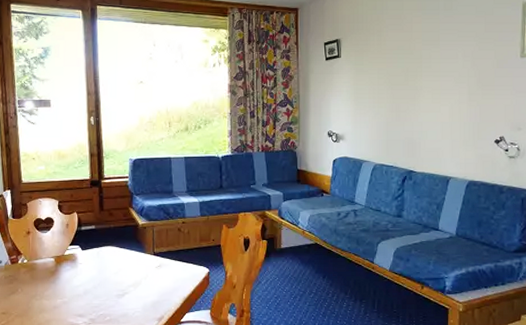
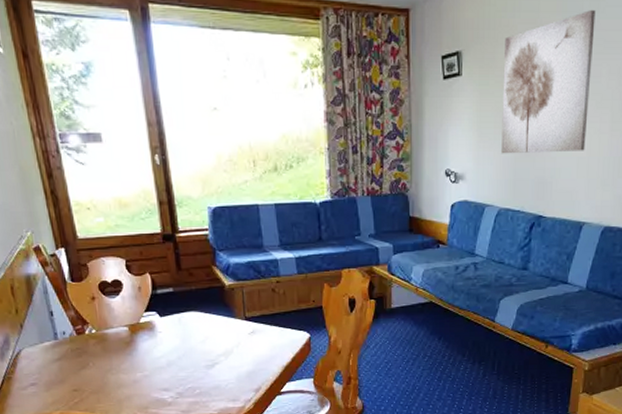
wall art: none [375,7,450,119] -> present [501,9,596,154]

